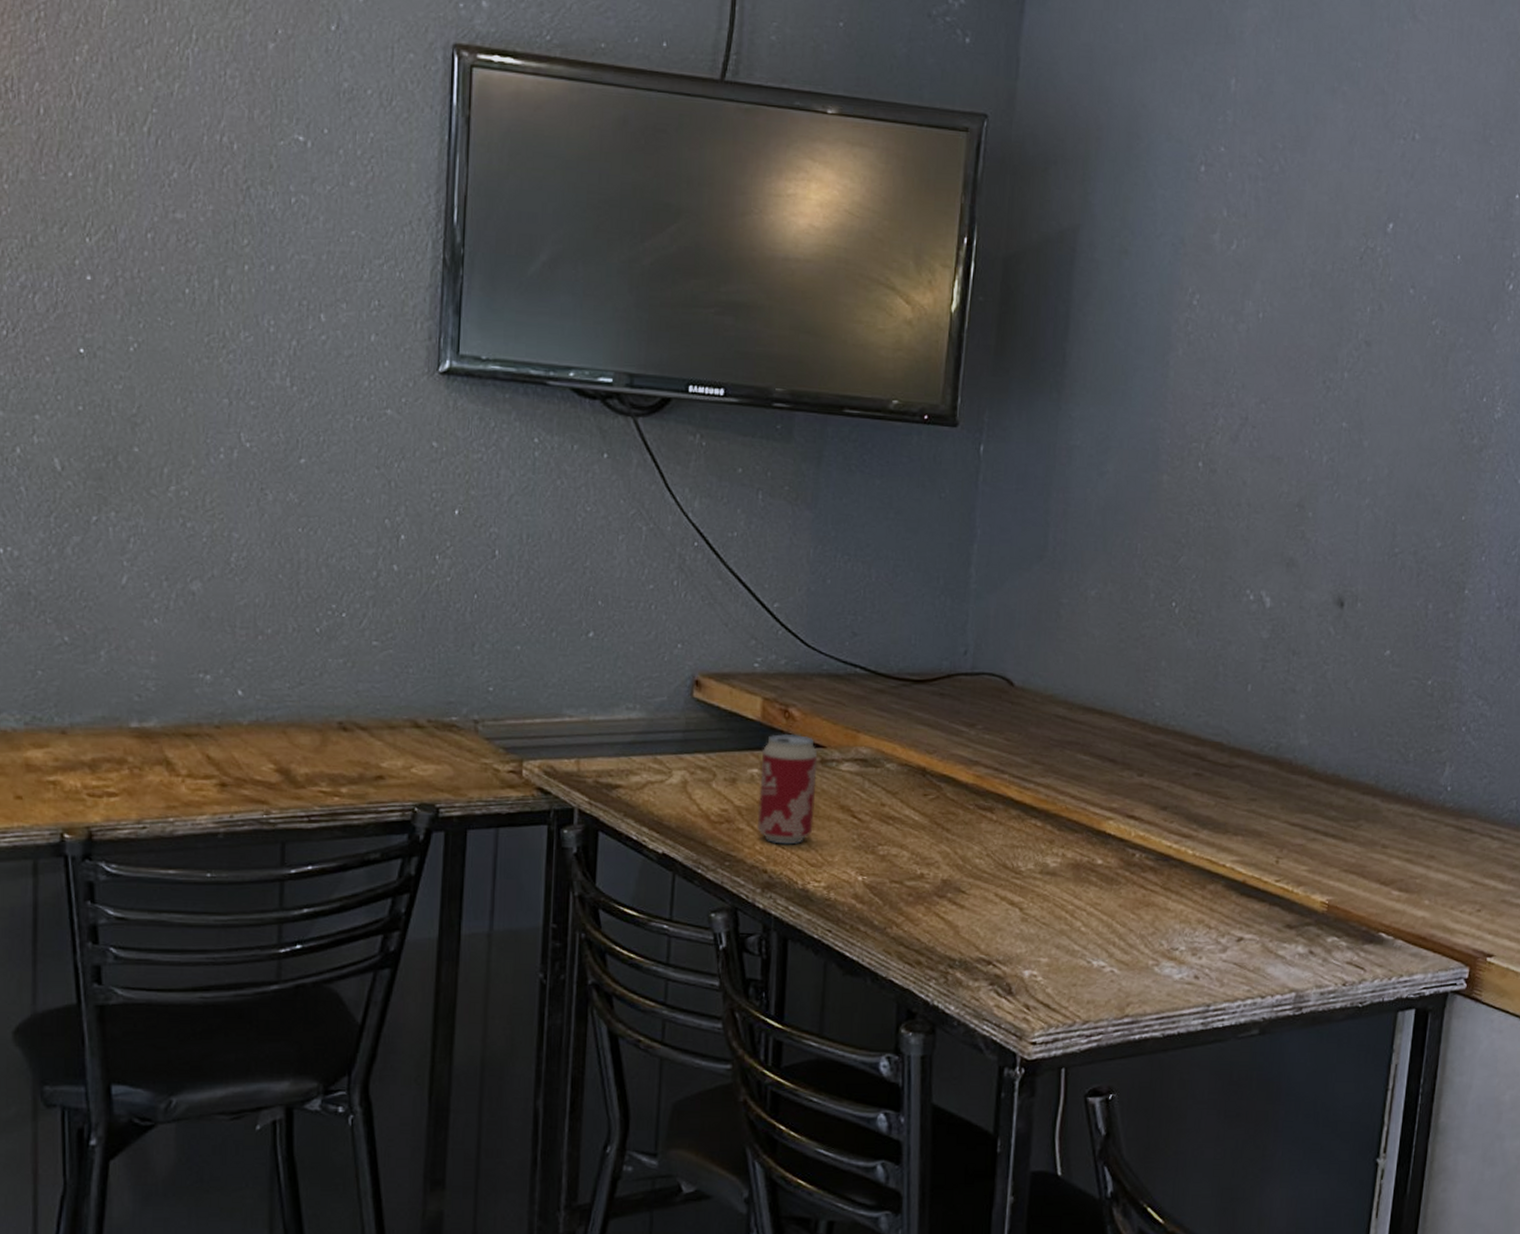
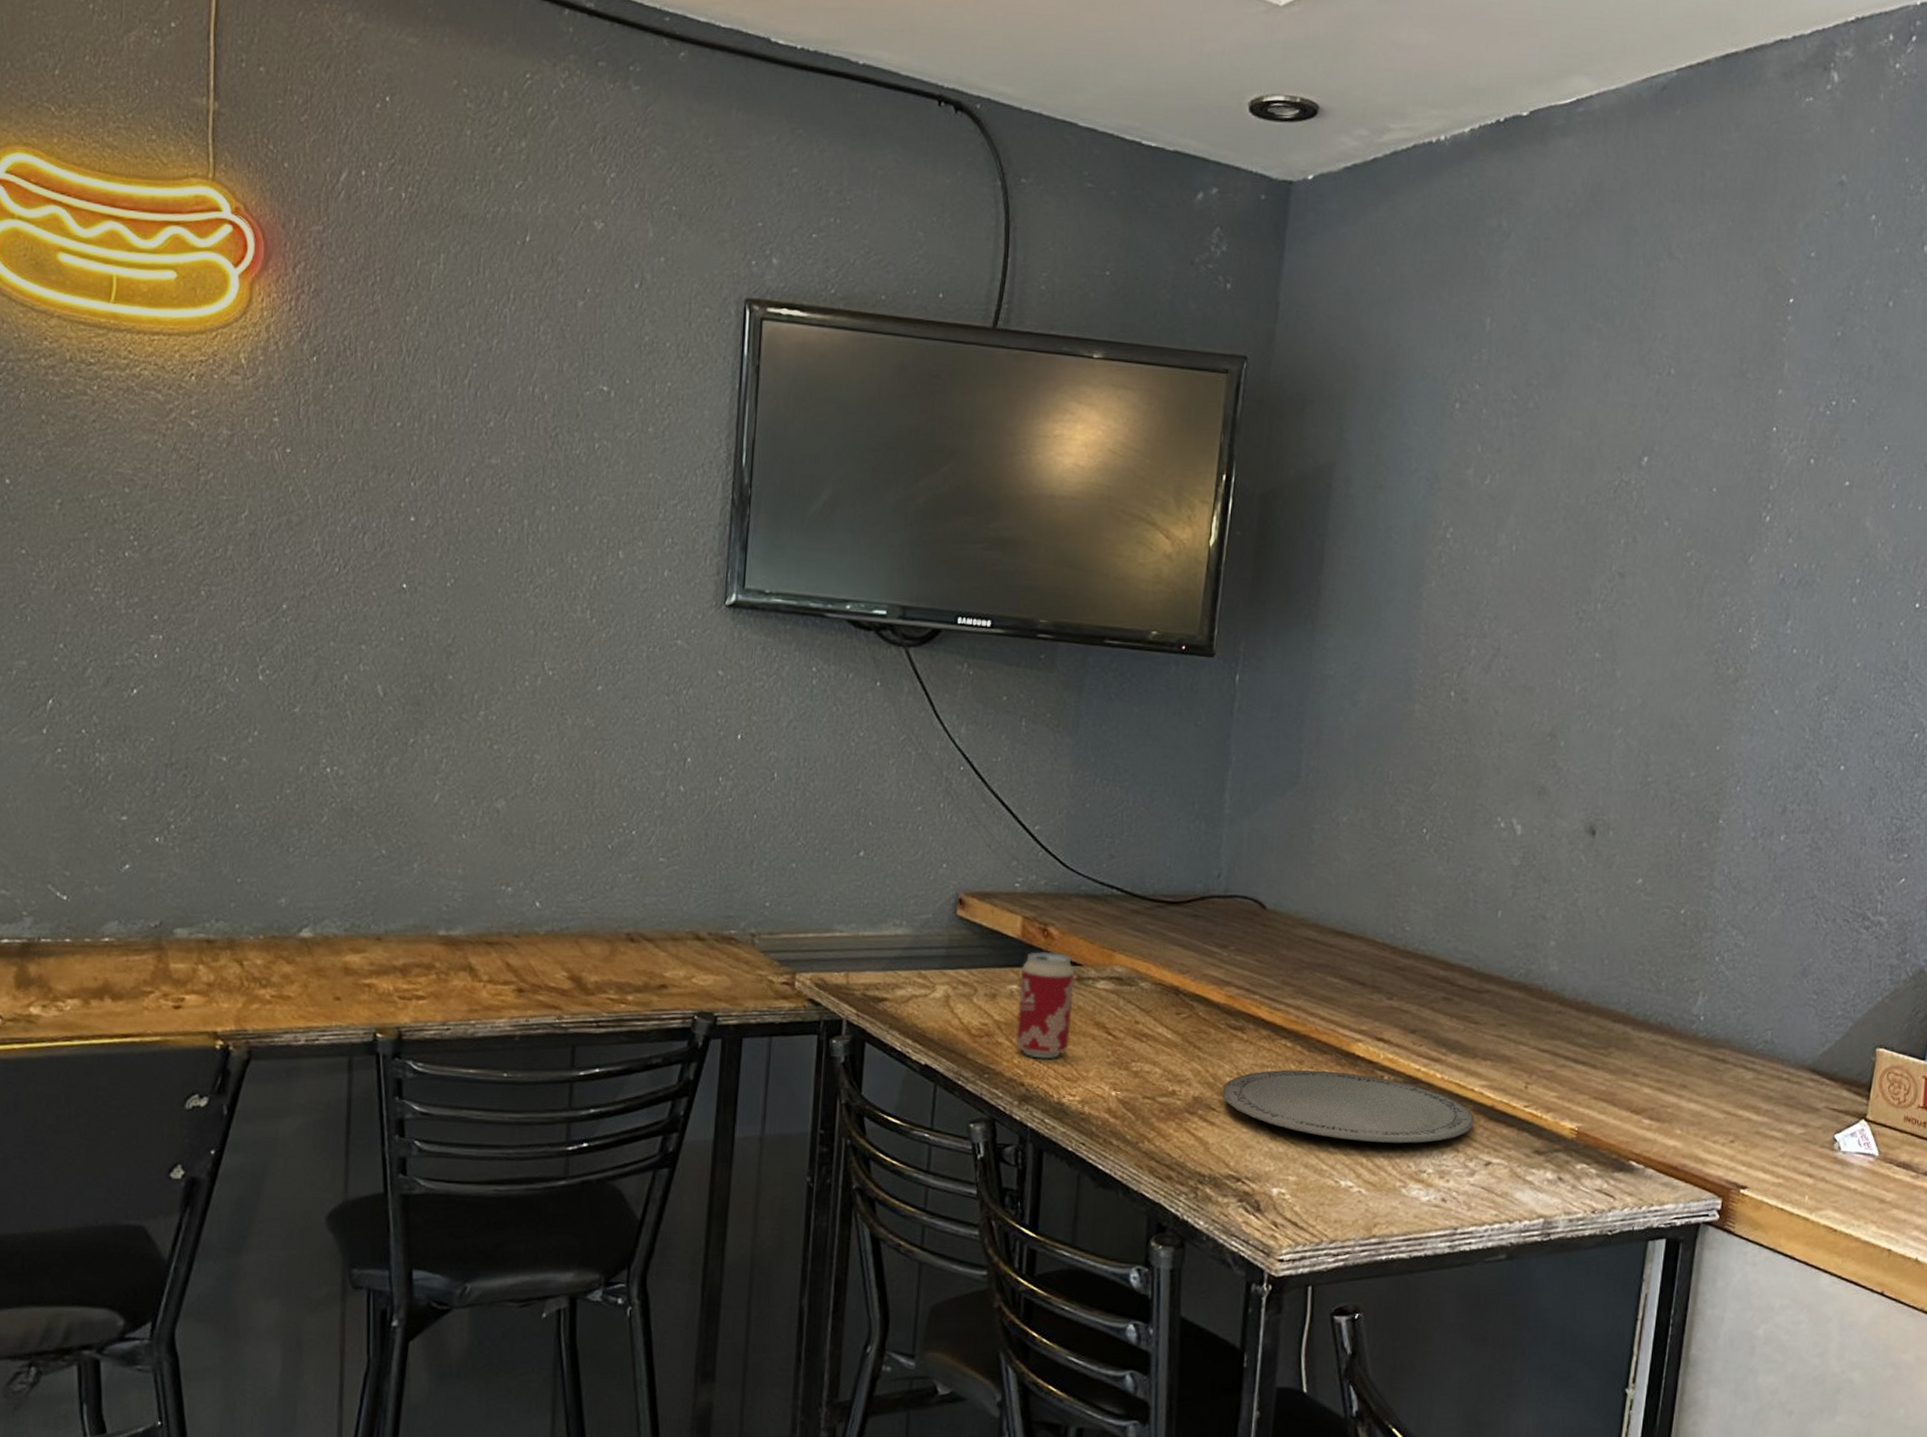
plate: none [972,849,1226,922] -> present [1223,1069,1474,1144]

